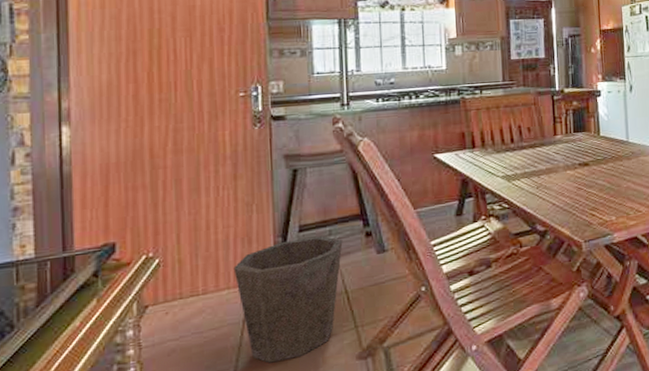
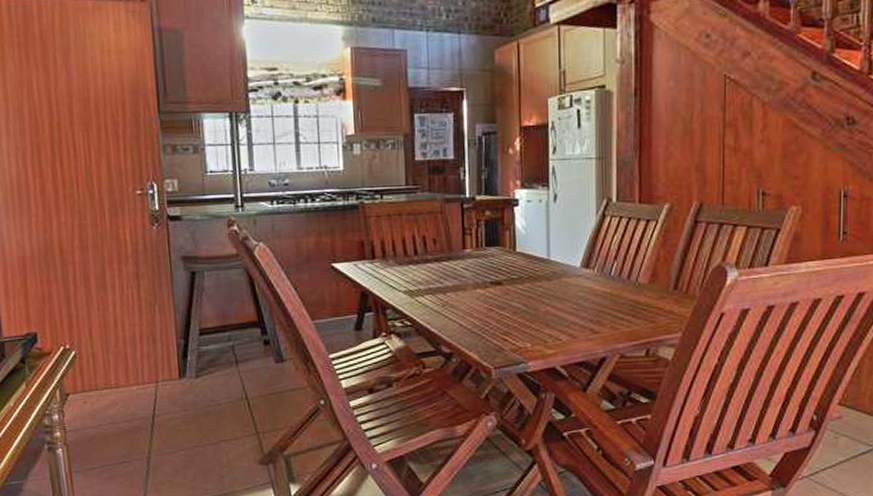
waste bin: present [233,236,343,363] -> none [141,340,242,458]

